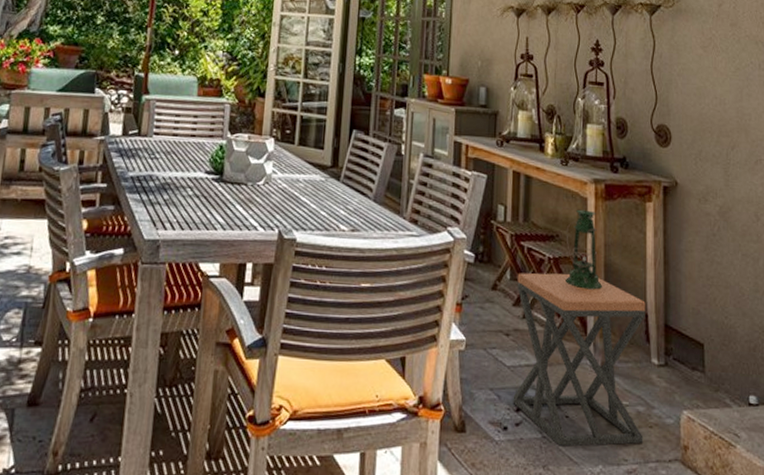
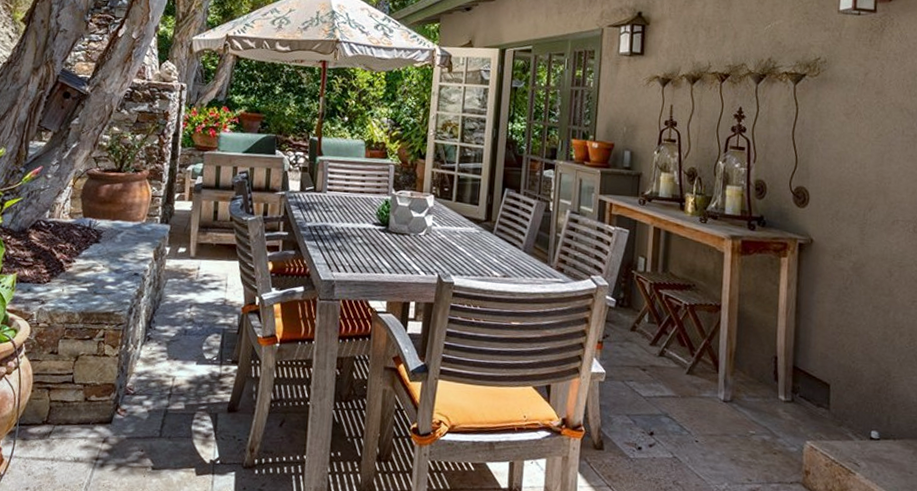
stool: present [513,273,646,447] -> none [647,317,776,467]
lantern: present [566,206,602,290] -> none [700,259,735,334]

